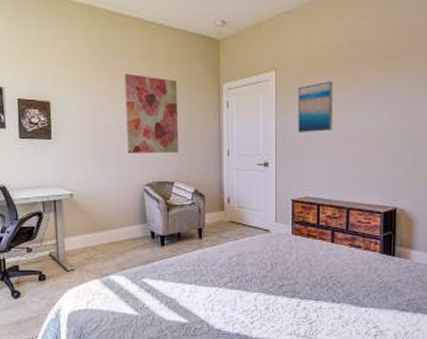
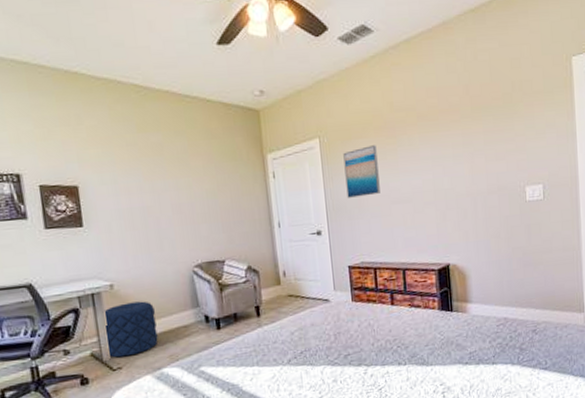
pouf: none [62,212,108,260] -> present [102,301,158,358]
wall art: present [125,73,179,153] -> none [161,150,228,235]

